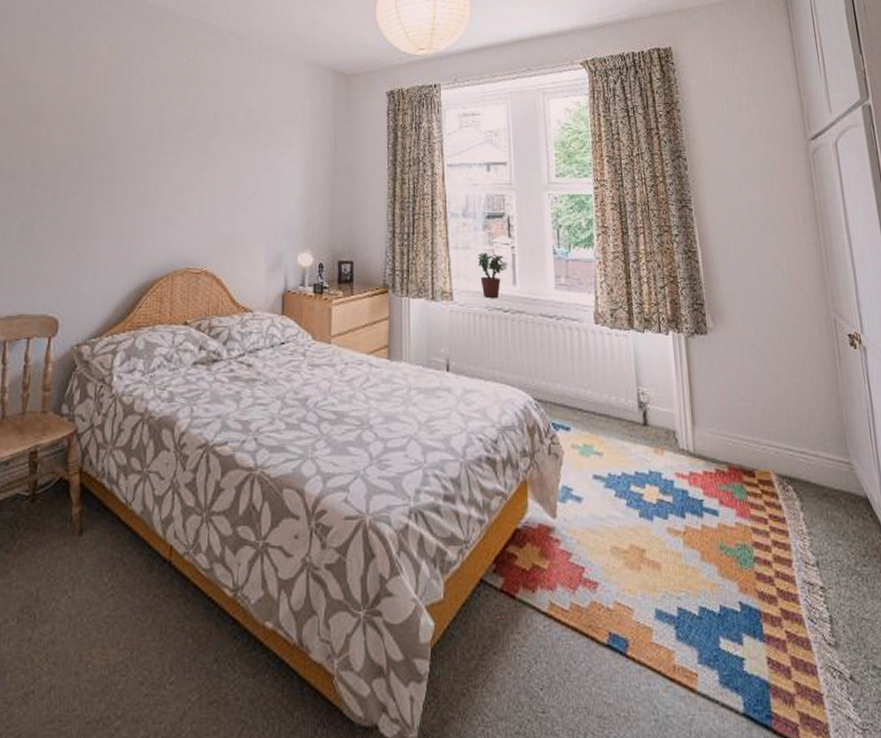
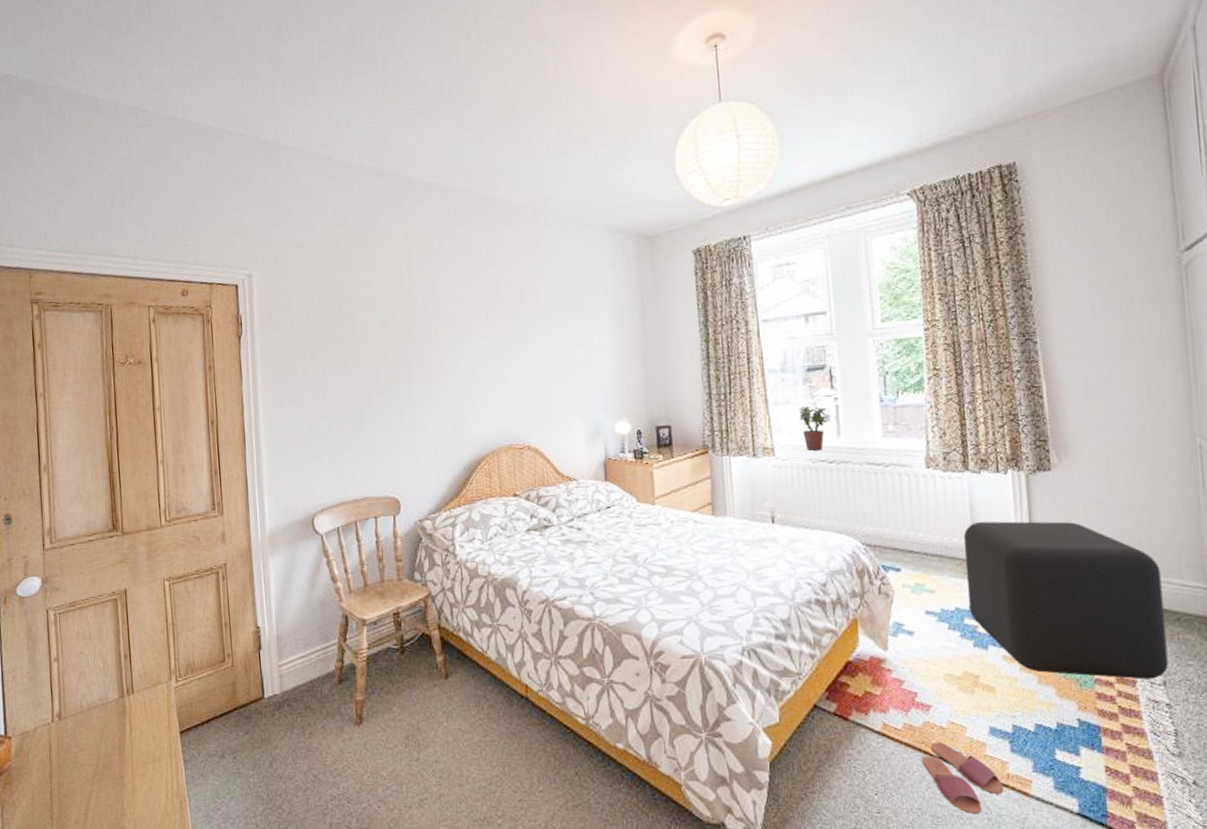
slippers: none [588,626,670,713] -> present [922,741,1003,813]
cube: none [629,381,820,559] -> present [963,521,1169,680]

